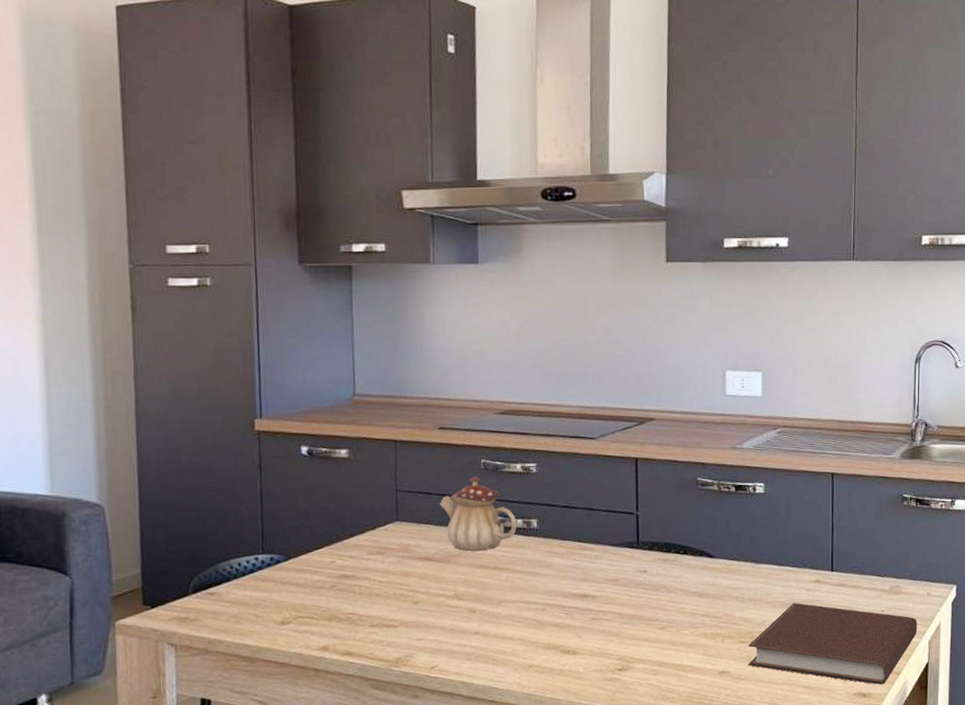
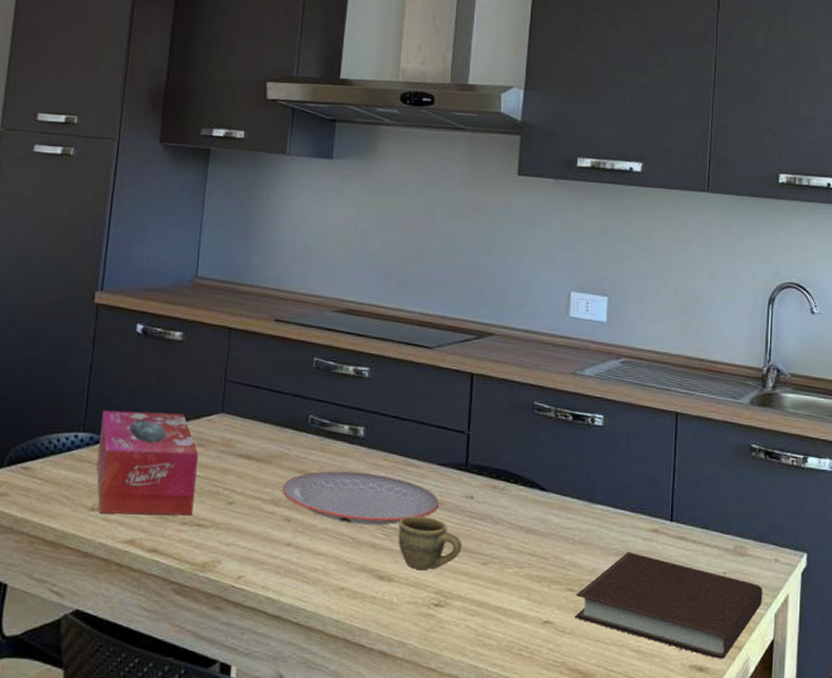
tissue box: none [279,526,381,626] -> present [96,410,199,516]
teapot: present [439,476,517,551] -> none [266,374,343,454]
plate: none [464,560,616,608] -> present [282,471,440,526]
cup: none [577,593,640,641] -> present [398,515,462,570]

